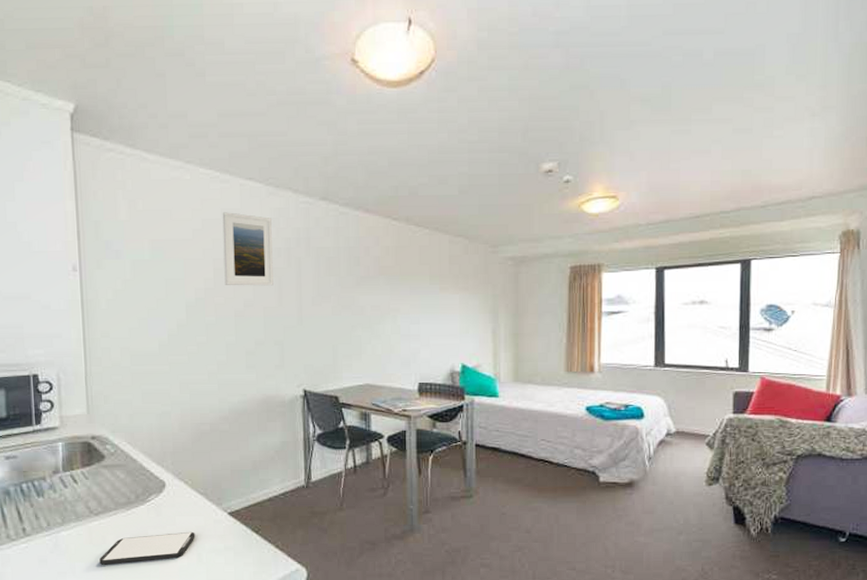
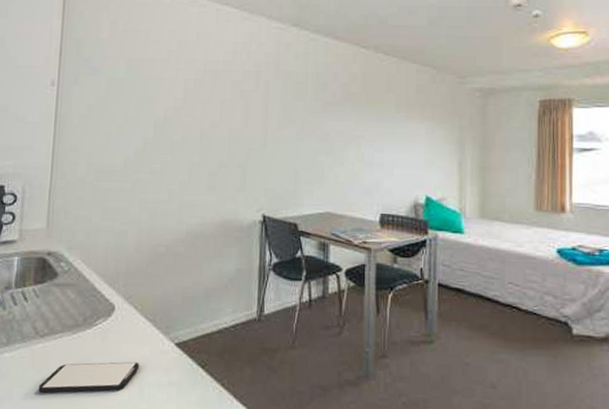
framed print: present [222,212,273,286] -> none [193,35,244,108]

